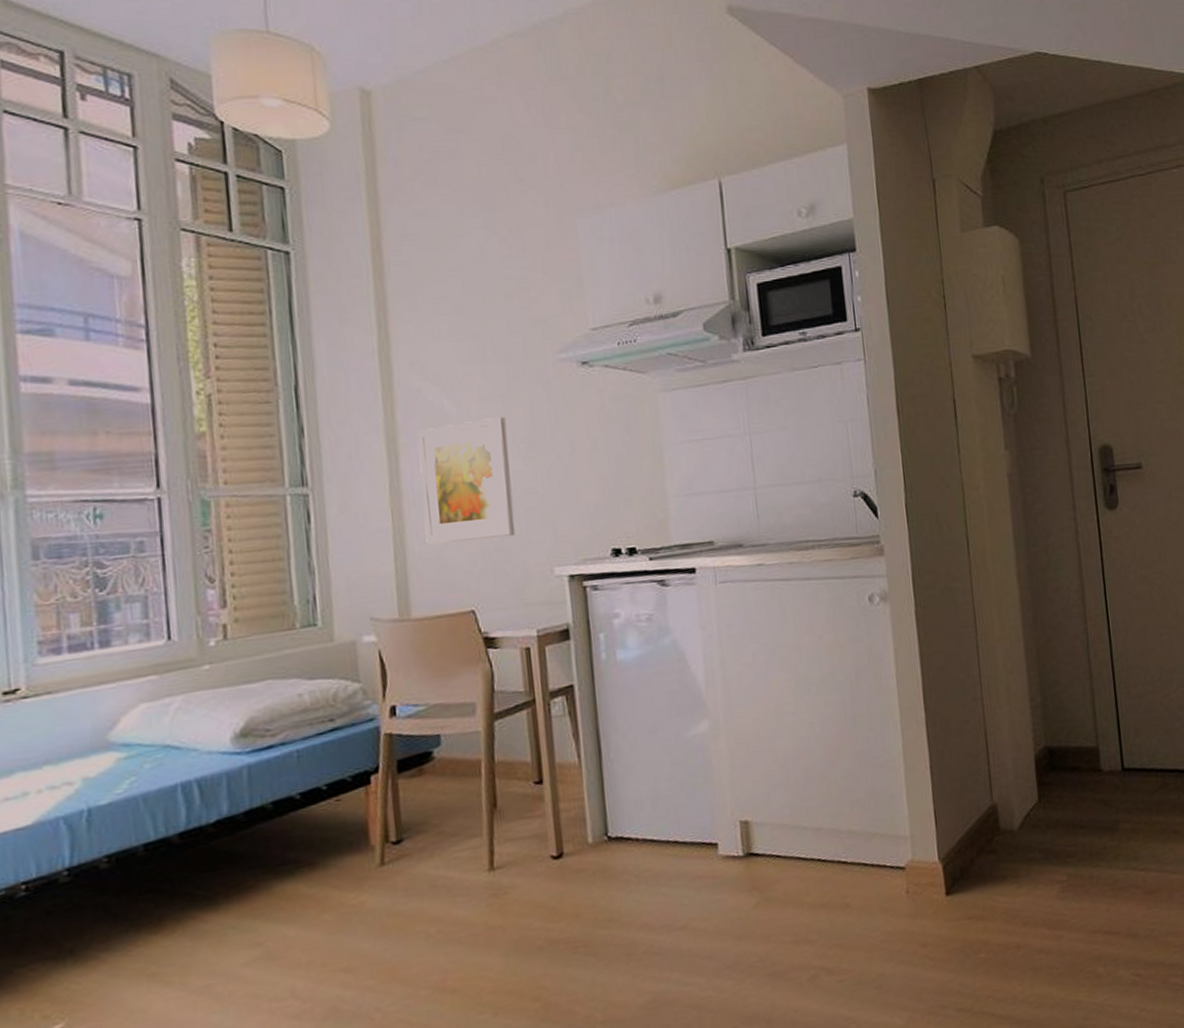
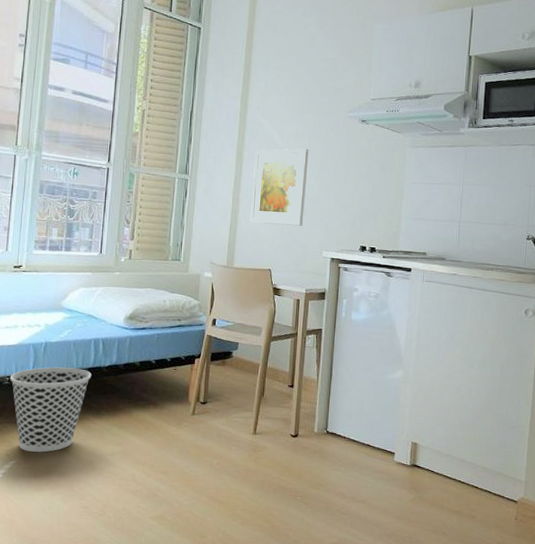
wastebasket: none [27,837,187,1002] -> present [10,367,92,452]

